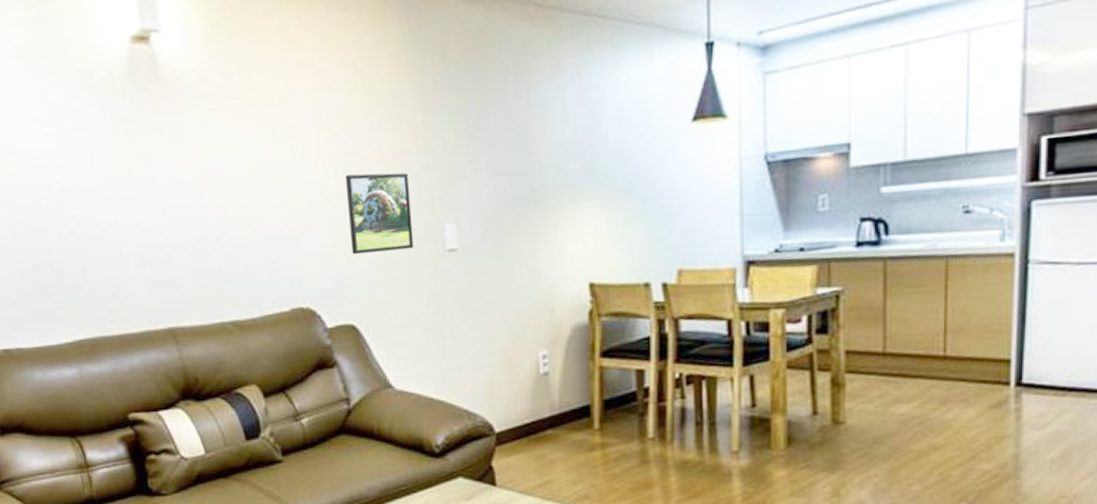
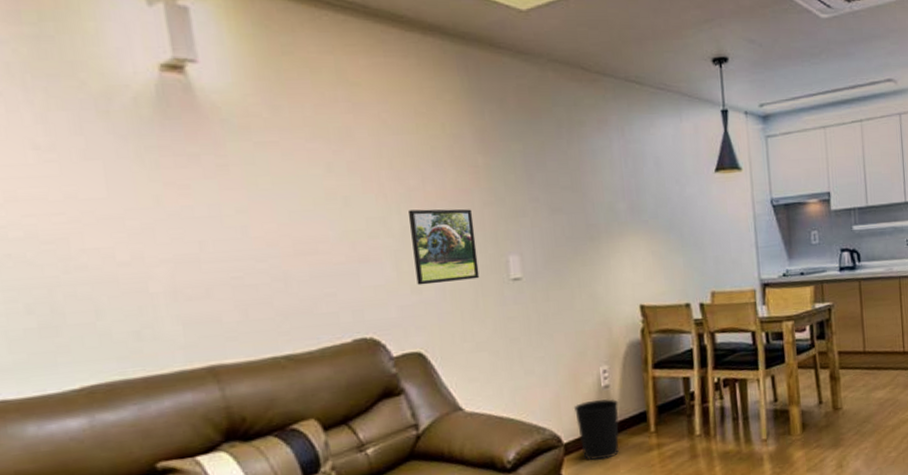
wastebasket: none [507,387,559,454] -> present [573,398,620,461]

